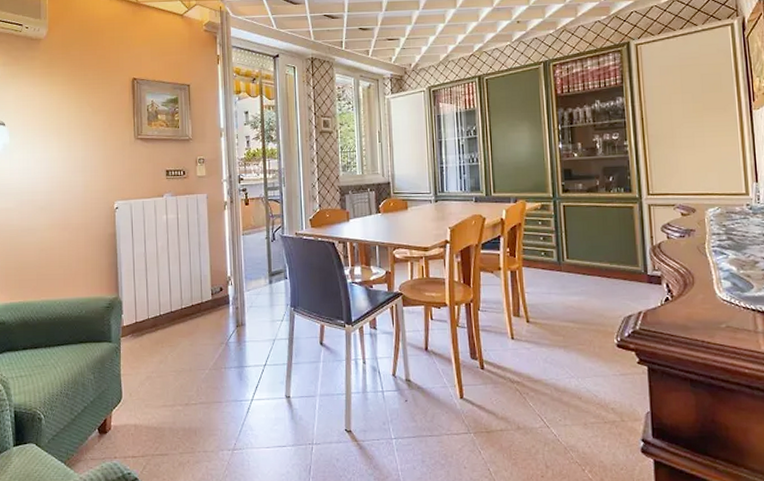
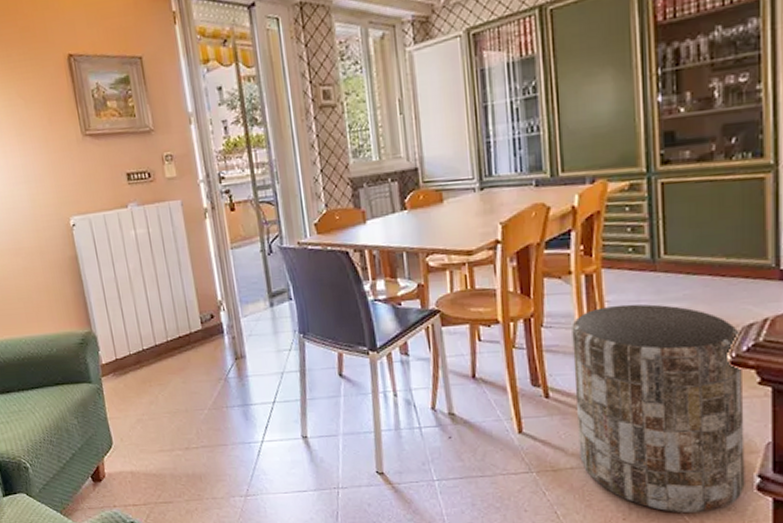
side table: none [501,295,633,472] -> present [572,304,745,514]

